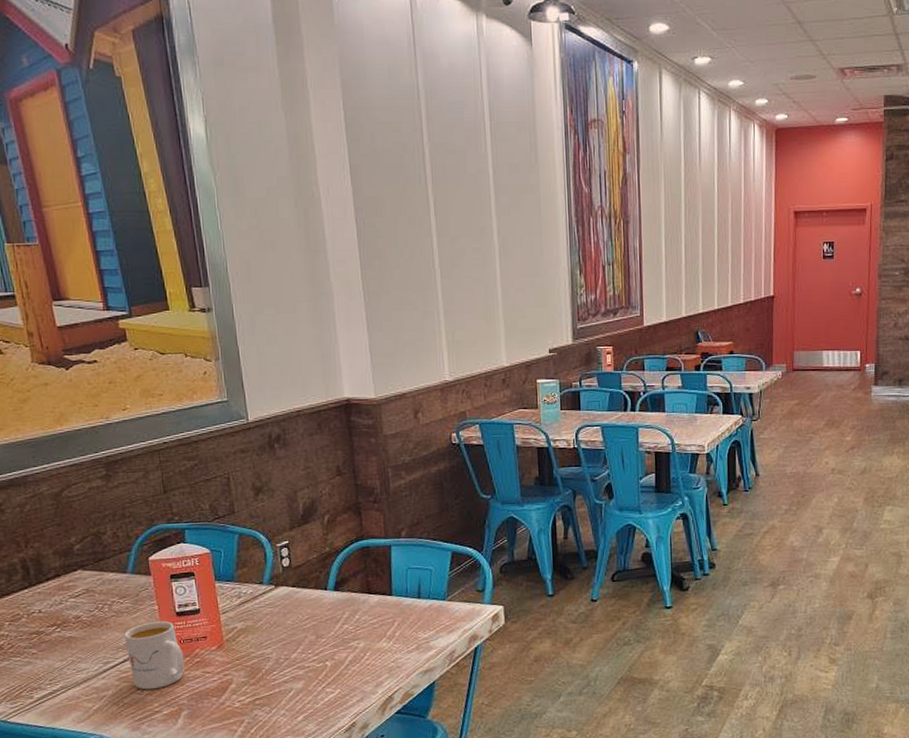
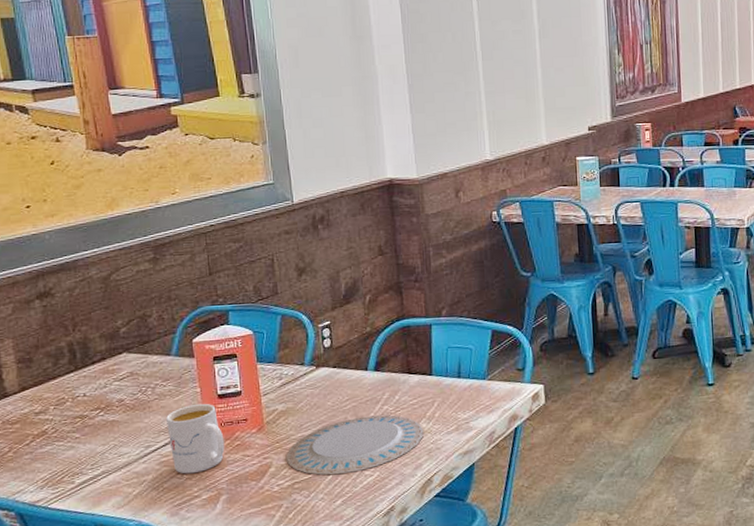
plate: none [246,634,384,692] -> present [285,415,423,475]

